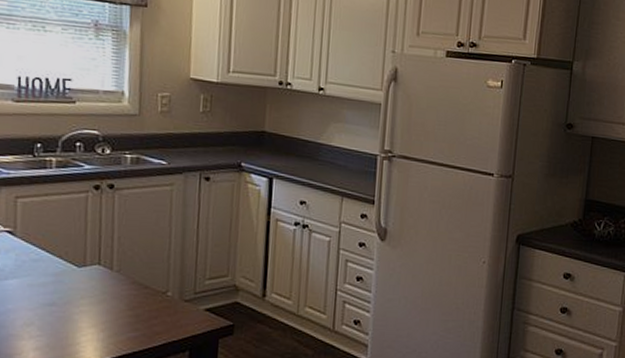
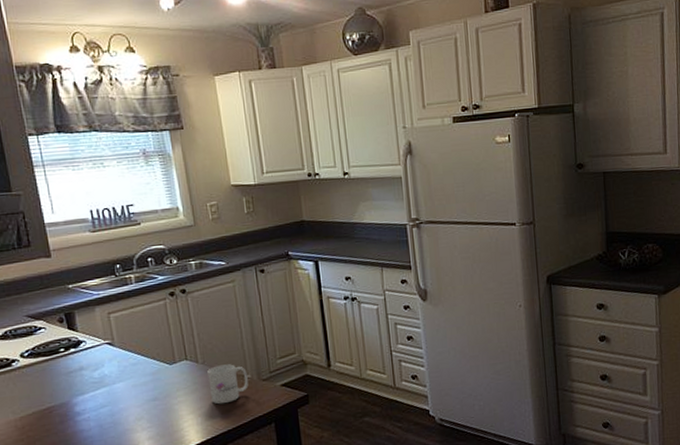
mug: none [119,276,168,322] -> present [207,364,249,405]

